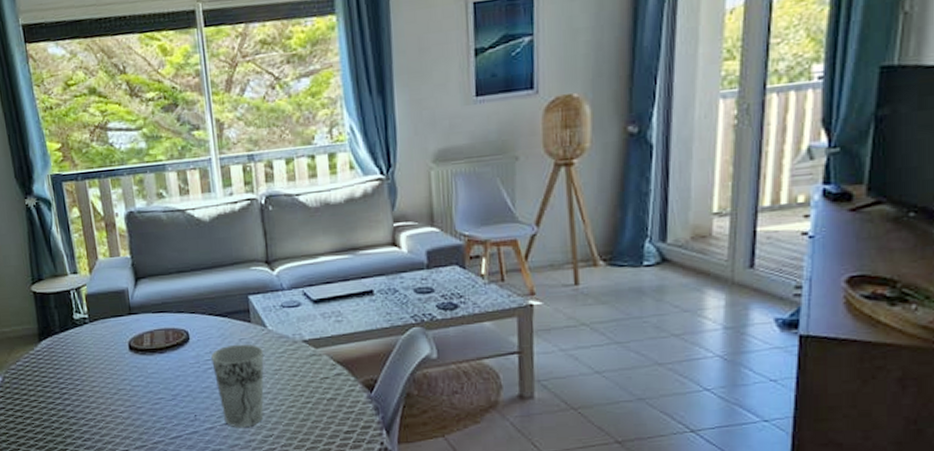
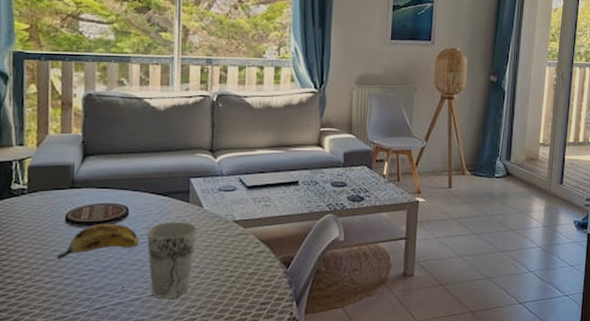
banana: none [126,350,205,390] -> present [56,224,139,261]

